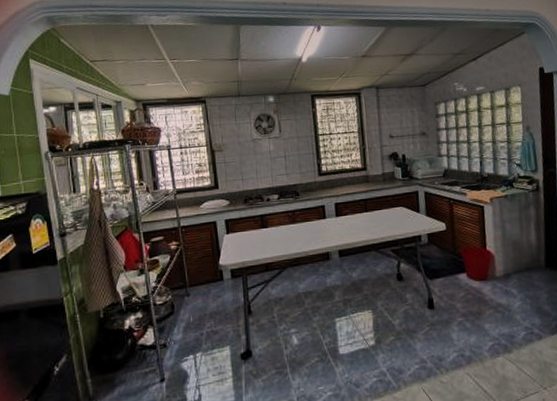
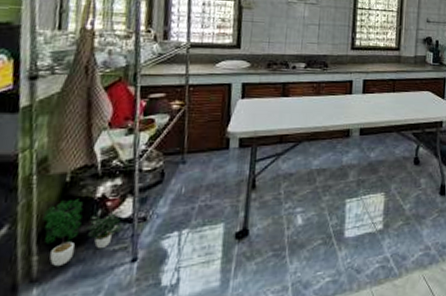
potted plant: none [88,331,148,387] -> present [41,198,122,266]

